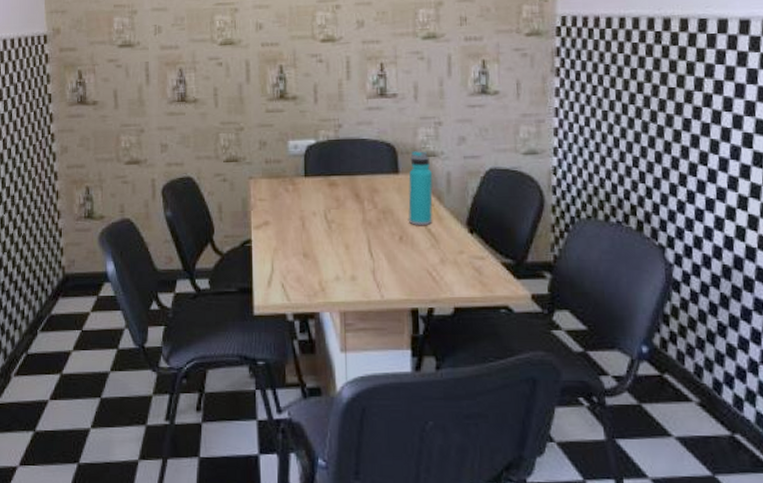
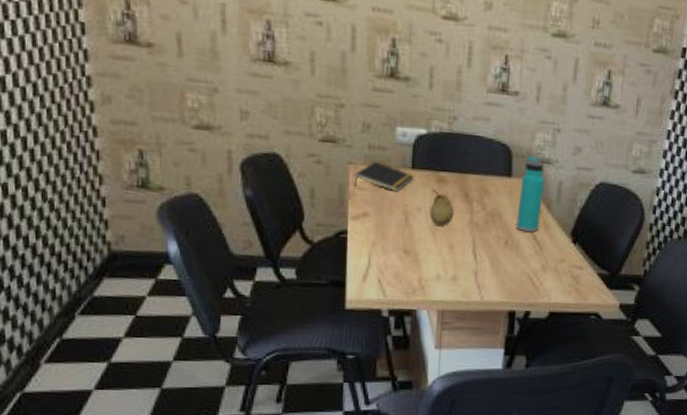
notepad: none [255,173,307,200] -> present [354,161,414,193]
fruit: none [324,193,347,227] -> present [430,189,454,226]

